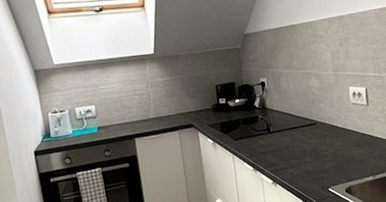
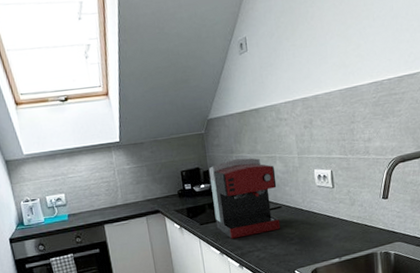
coffee maker: none [243,73,315,155] -> present [208,158,281,239]

